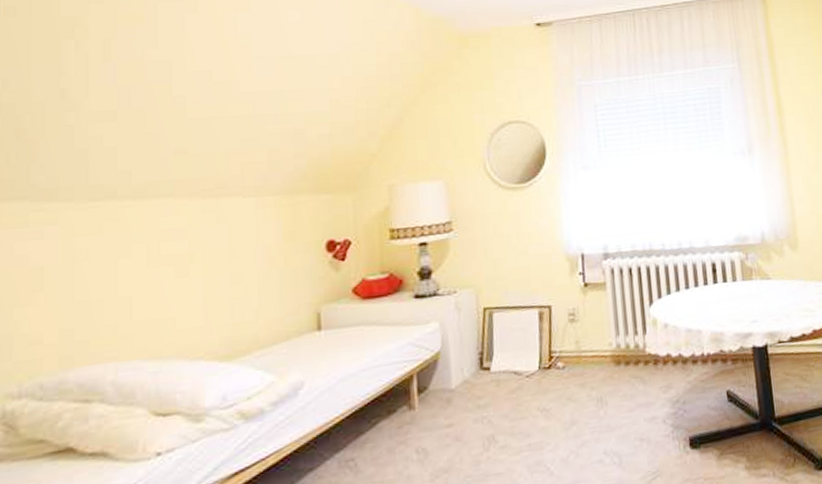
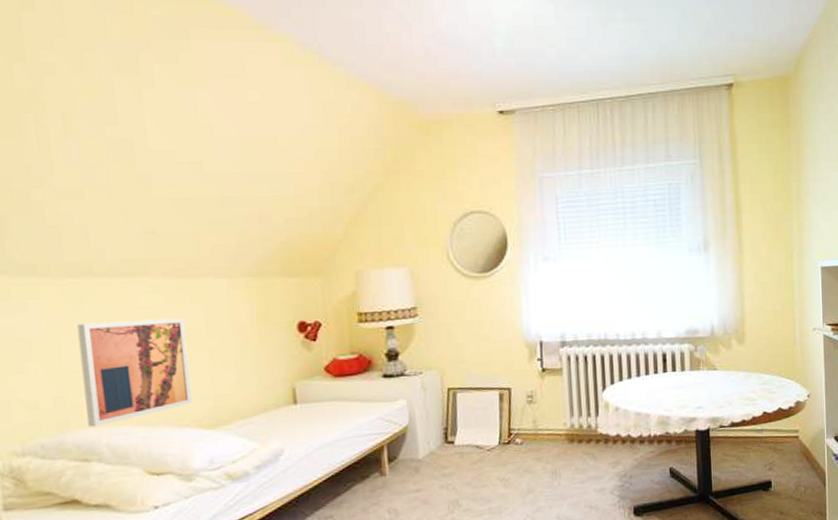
wall art: none [94,240,209,363] -> present [77,317,193,427]

